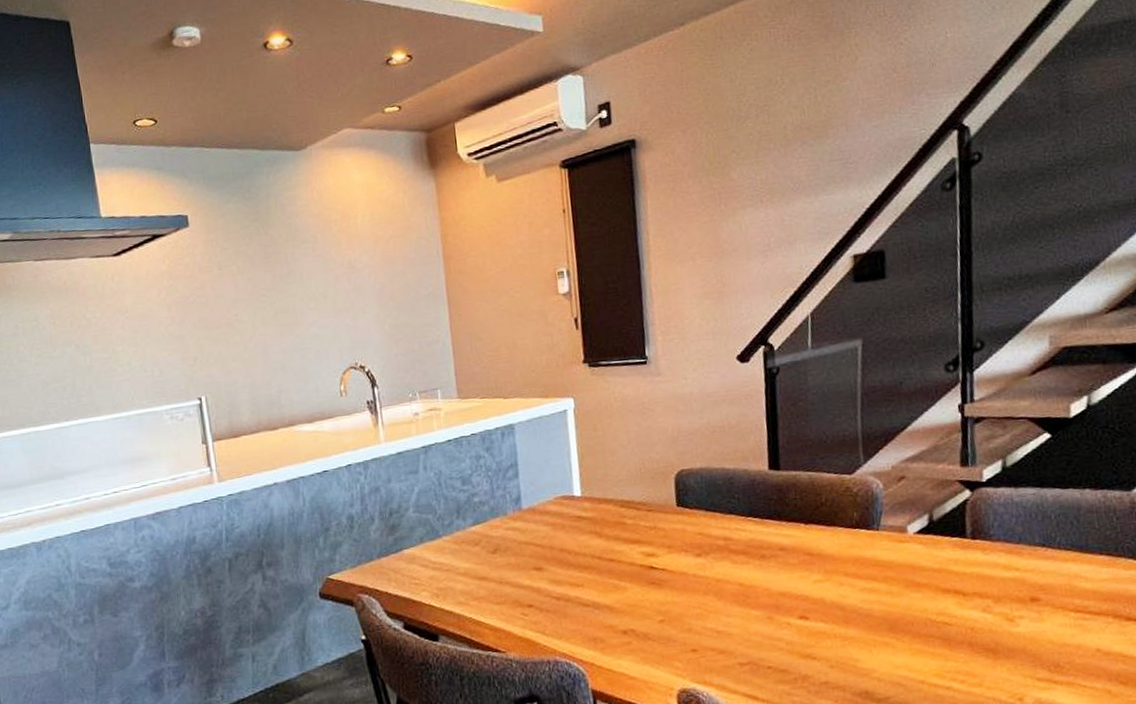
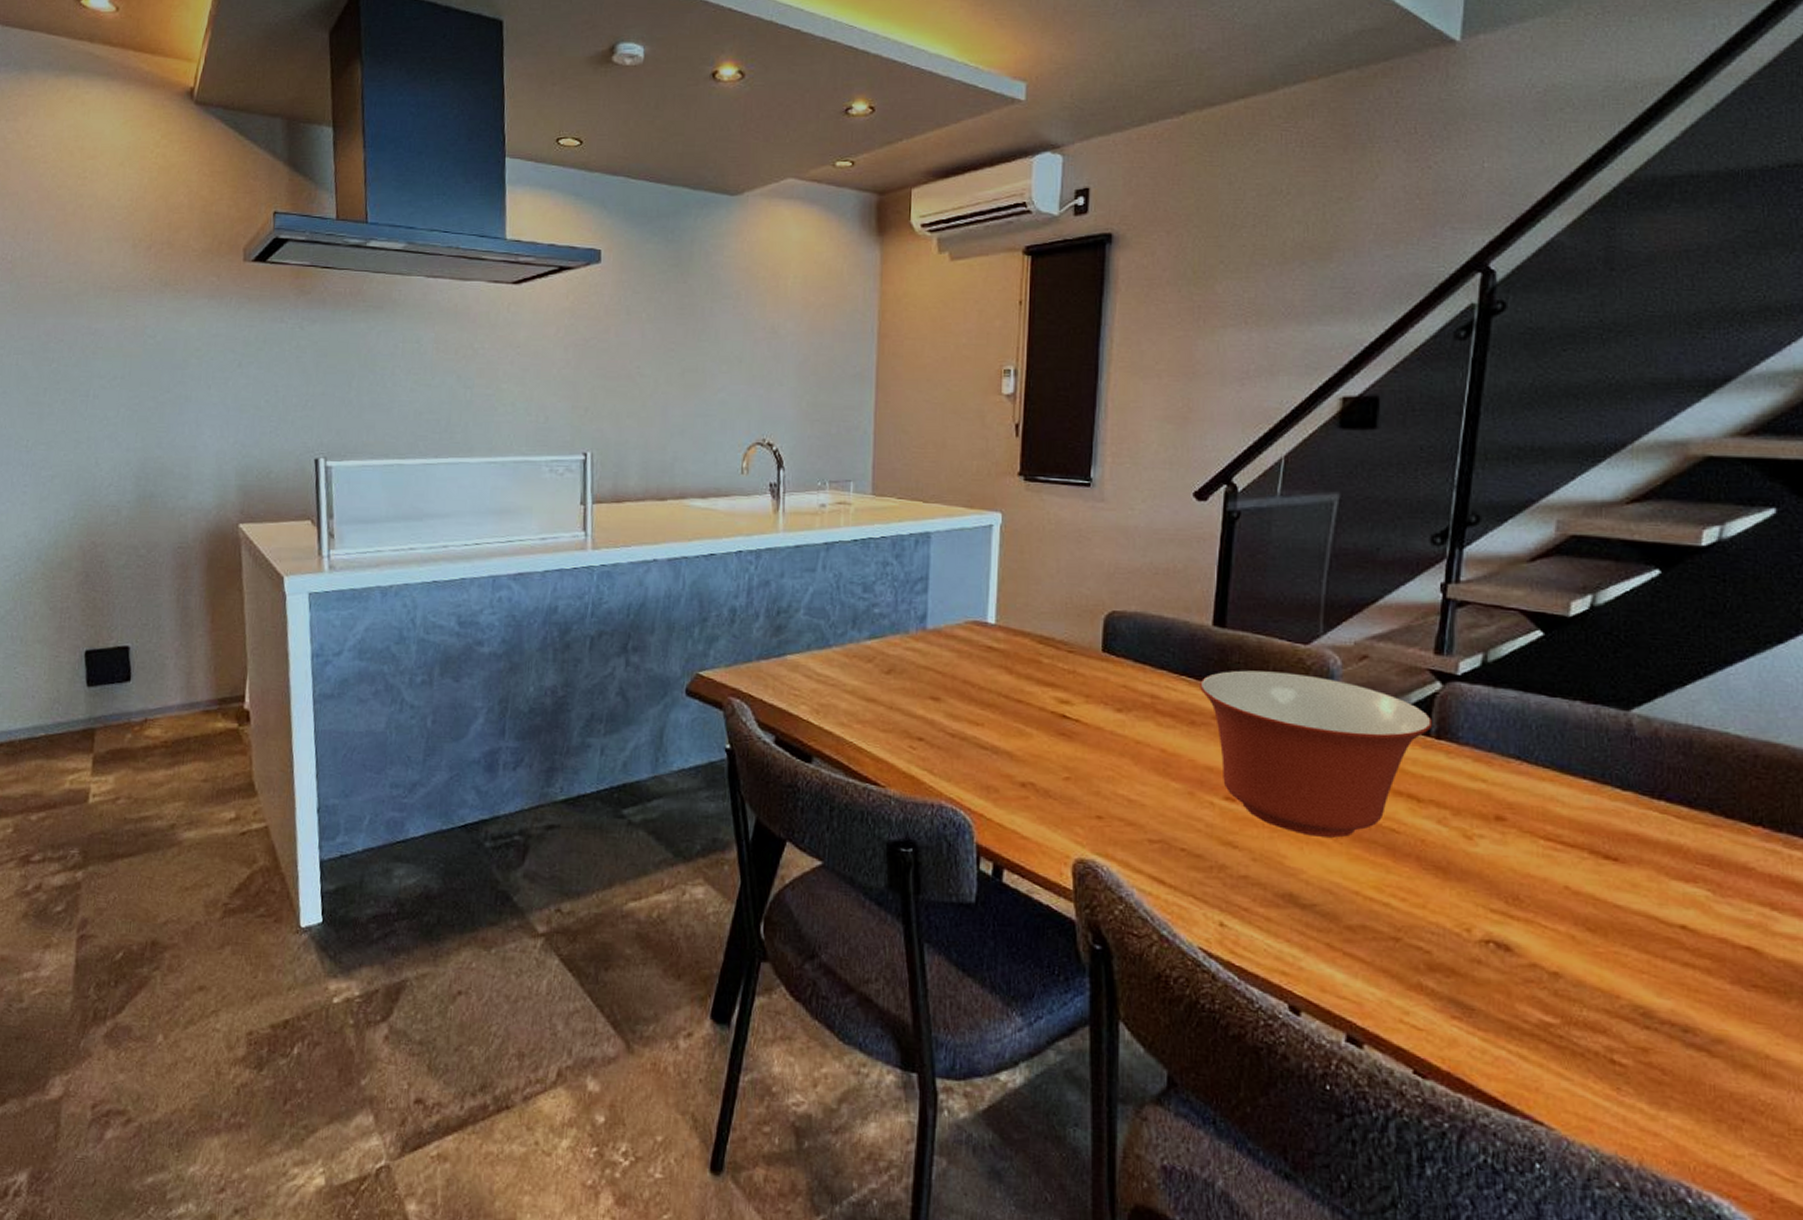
mixing bowl: none [764,500,967,639] -> present [1200,670,1432,838]

